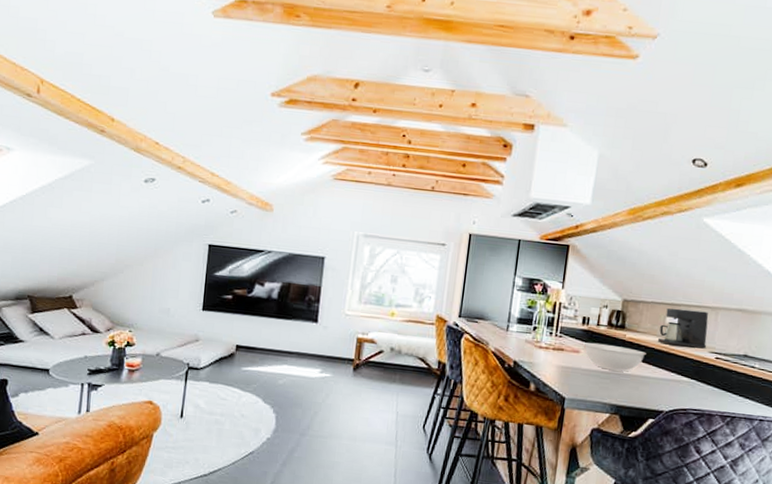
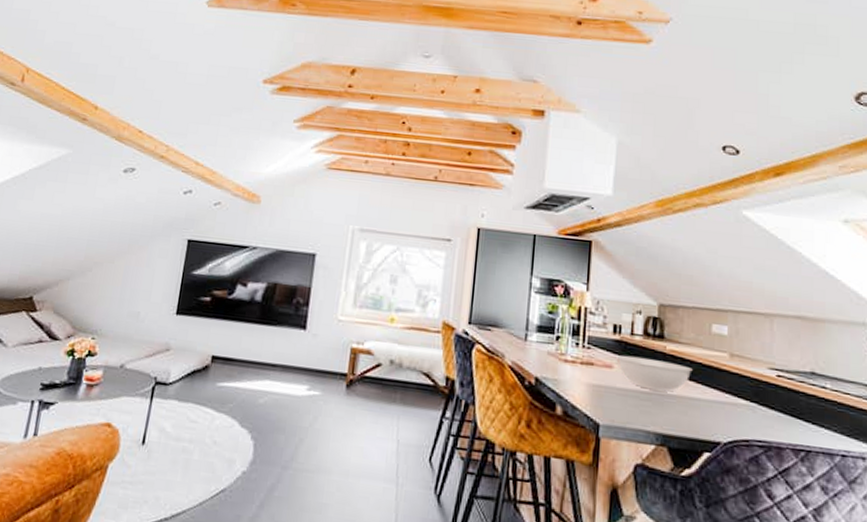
coffee maker: present [657,308,709,349] -> none [704,314,765,364]

